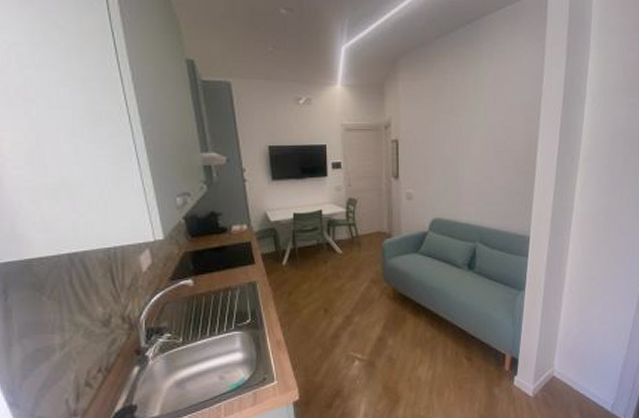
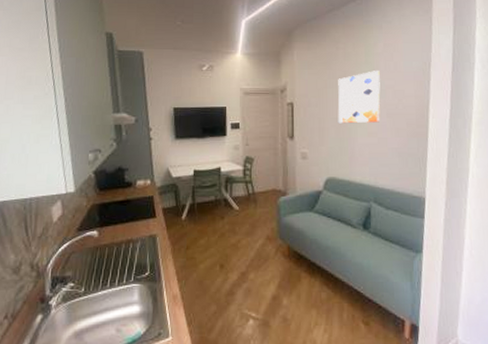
wall art: none [444,104,489,162] -> present [337,71,381,124]

